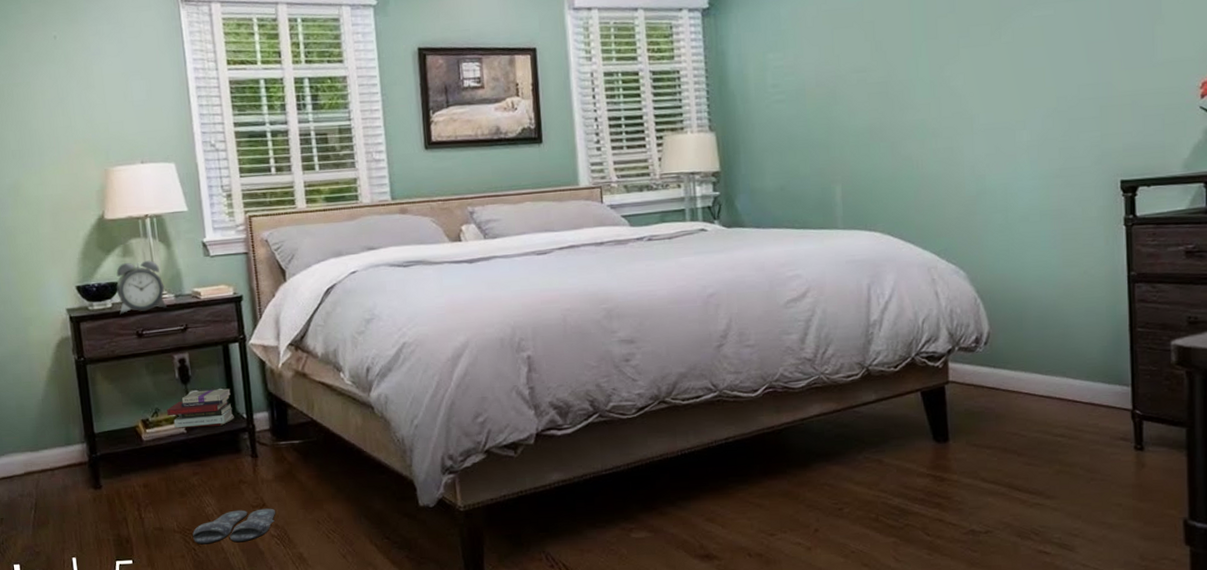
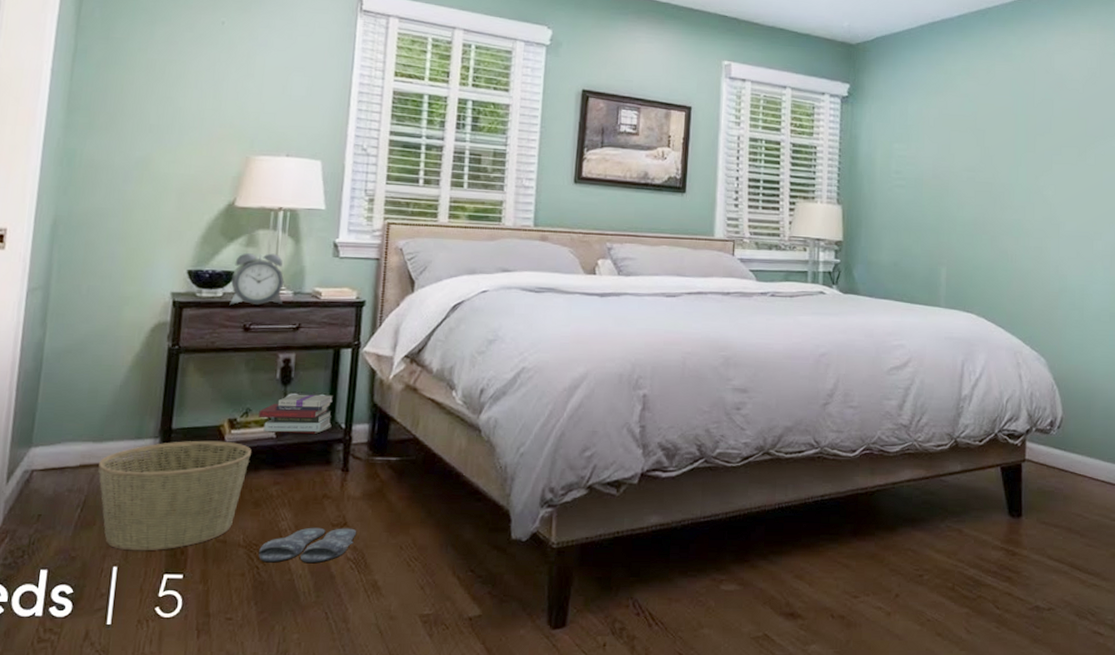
basket: none [39,440,168,543] -> present [98,440,251,551]

